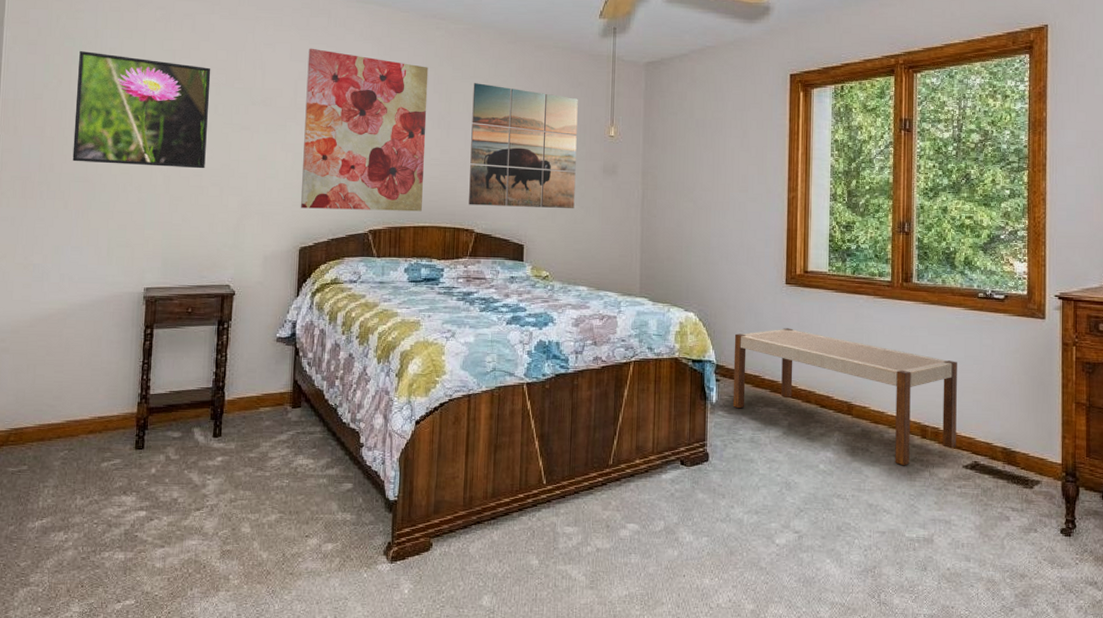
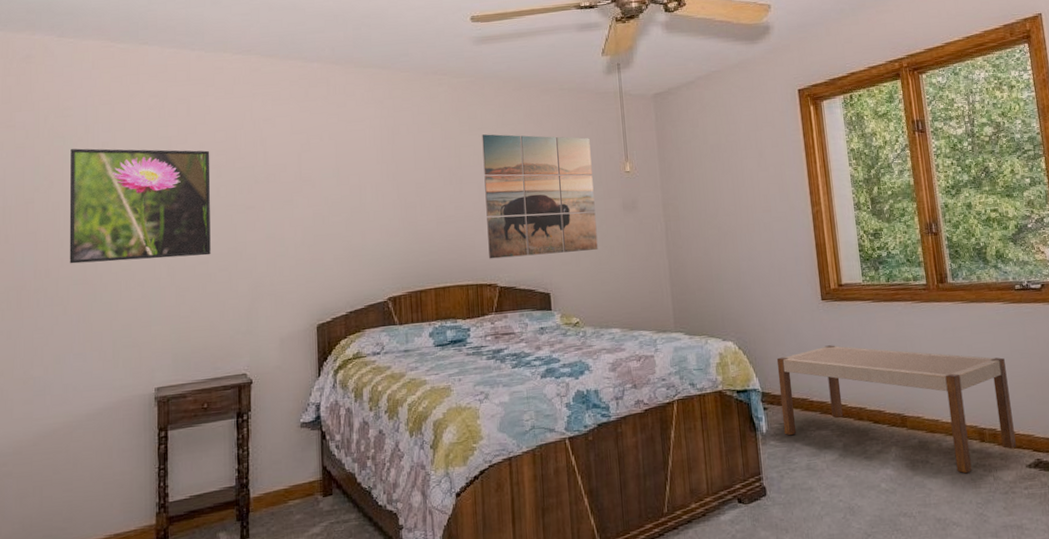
wall art: present [300,48,429,212] -> none [309,118,441,284]

